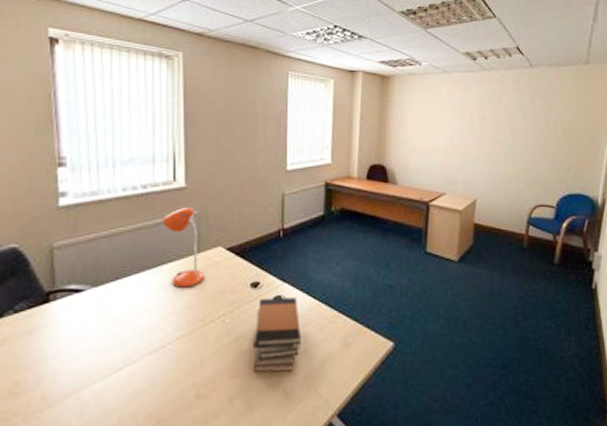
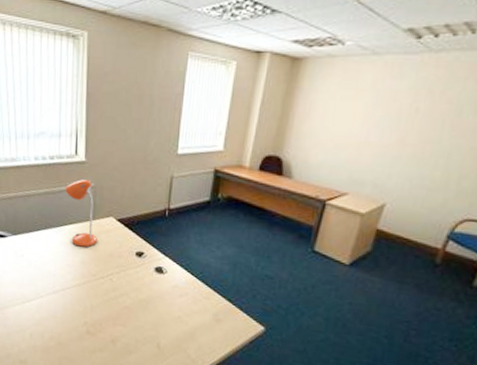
book stack: present [252,297,301,373] -> none [132,267,177,331]

